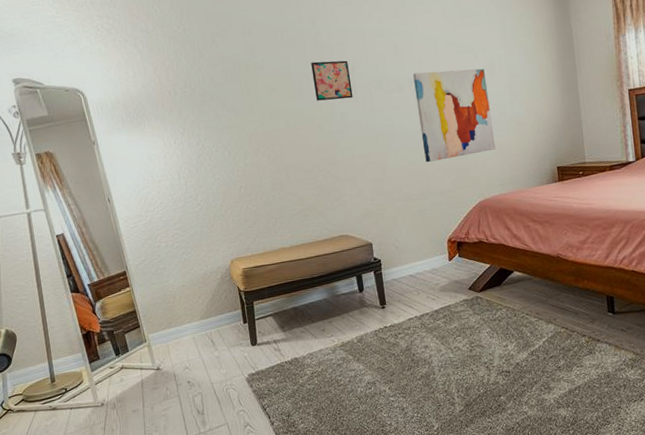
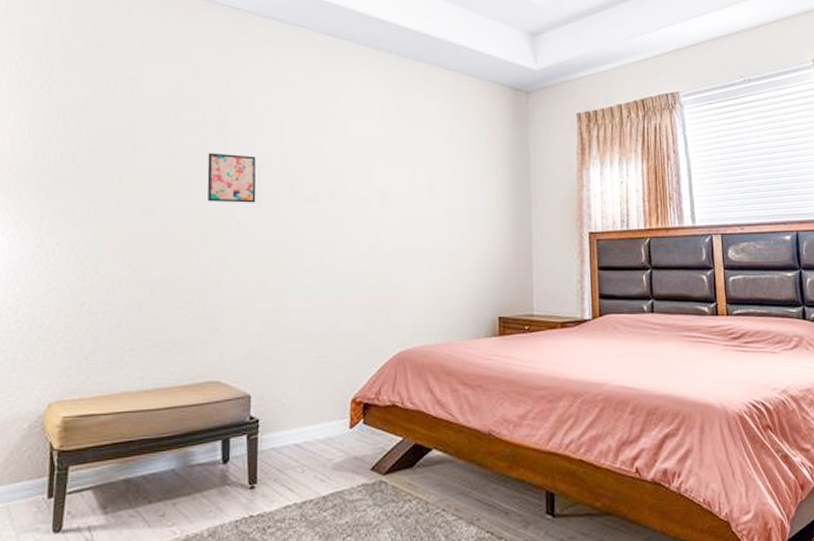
wall art: present [413,68,496,163] -> none [335,182,426,296]

